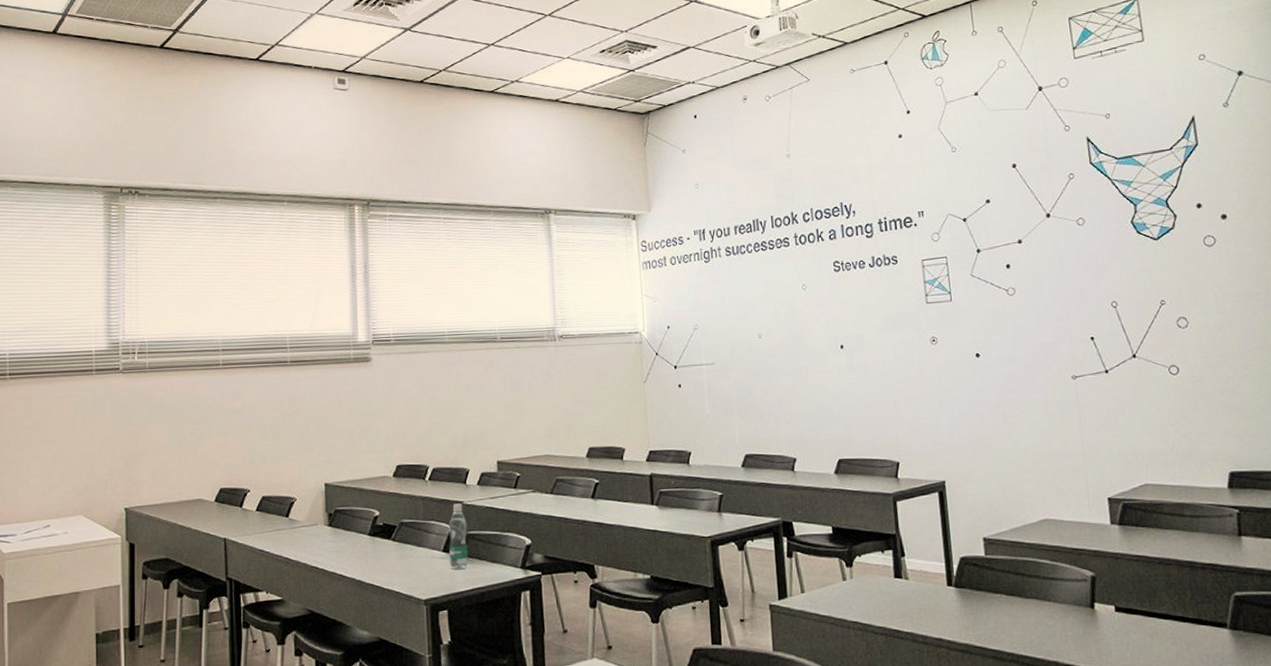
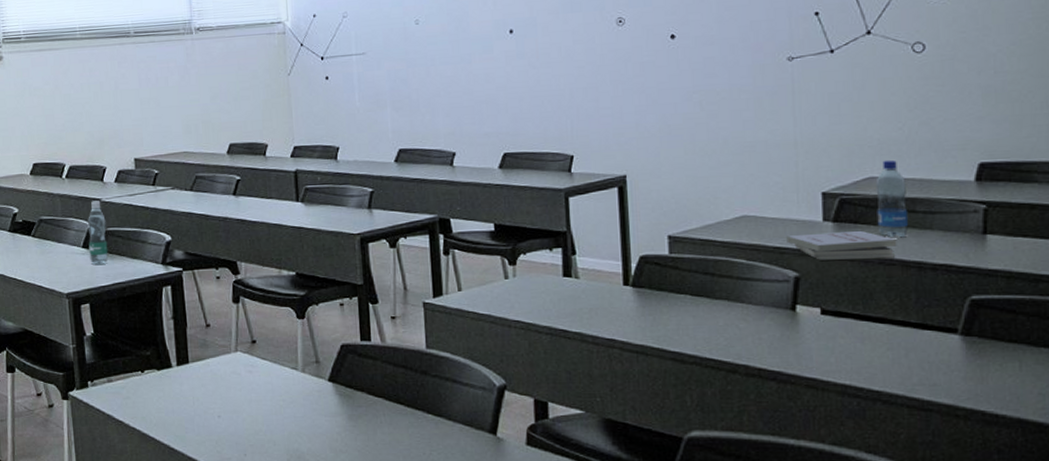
books: none [1082,532,1172,561] -> present [786,230,897,260]
bottle: none [1150,468,1180,540] -> present [875,159,909,238]

